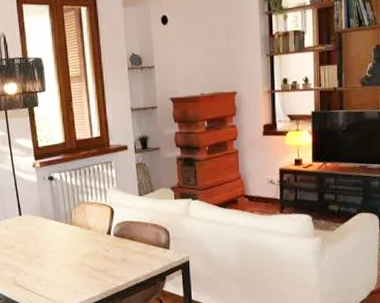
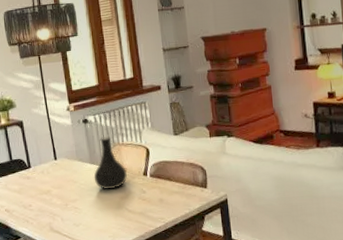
vase: none [58,193,91,247] -> present [94,135,127,190]

